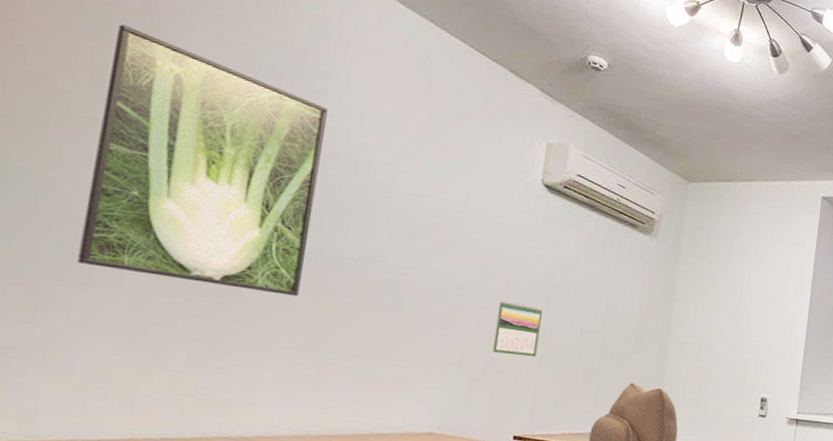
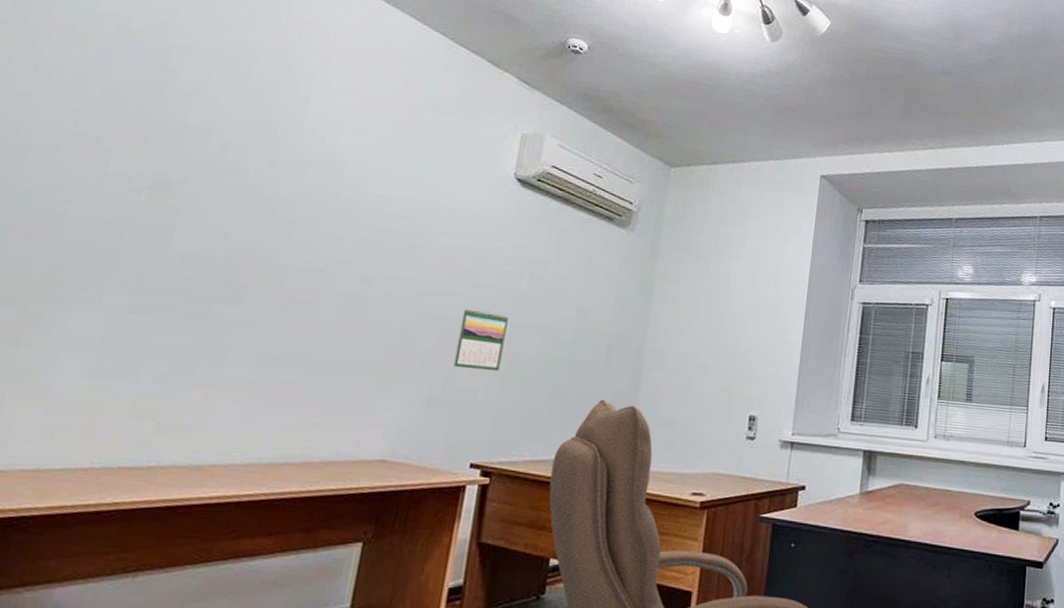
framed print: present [77,24,329,297] -> none [64,45,310,310]

